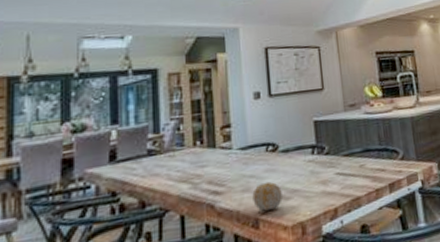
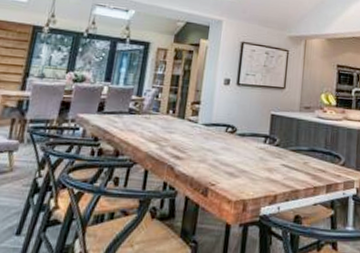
fruit: present [252,181,283,211] -> none [206,158,232,183]

